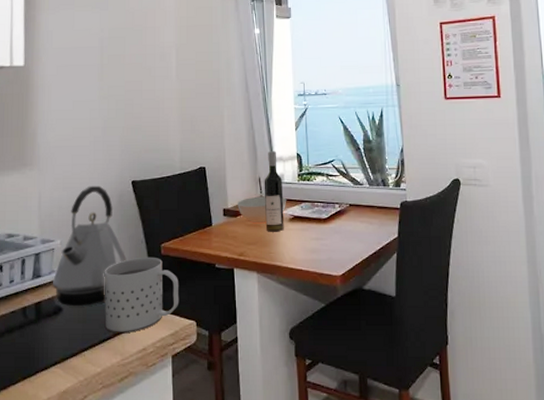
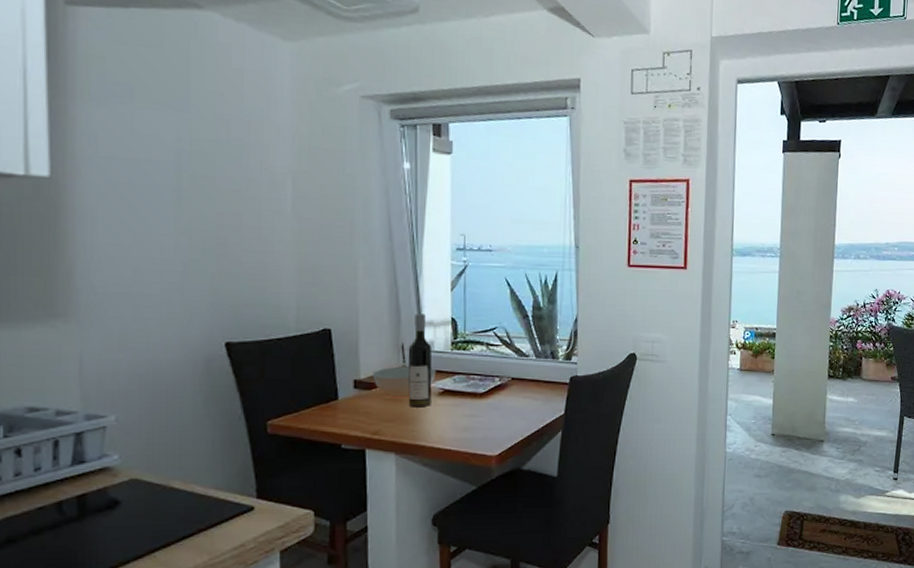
kettle: present [53,185,126,307] -> none [105,346,217,499]
mug: present [104,257,179,334] -> none [183,436,292,529]

